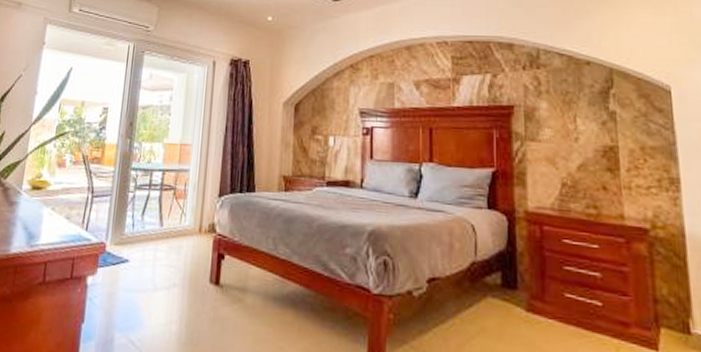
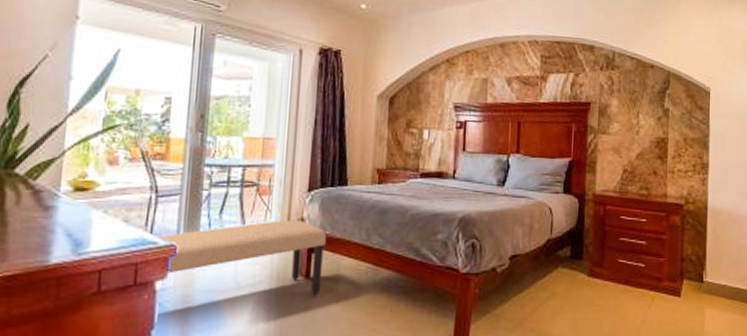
bench: none [91,224,236,304] -> present [157,219,327,295]

